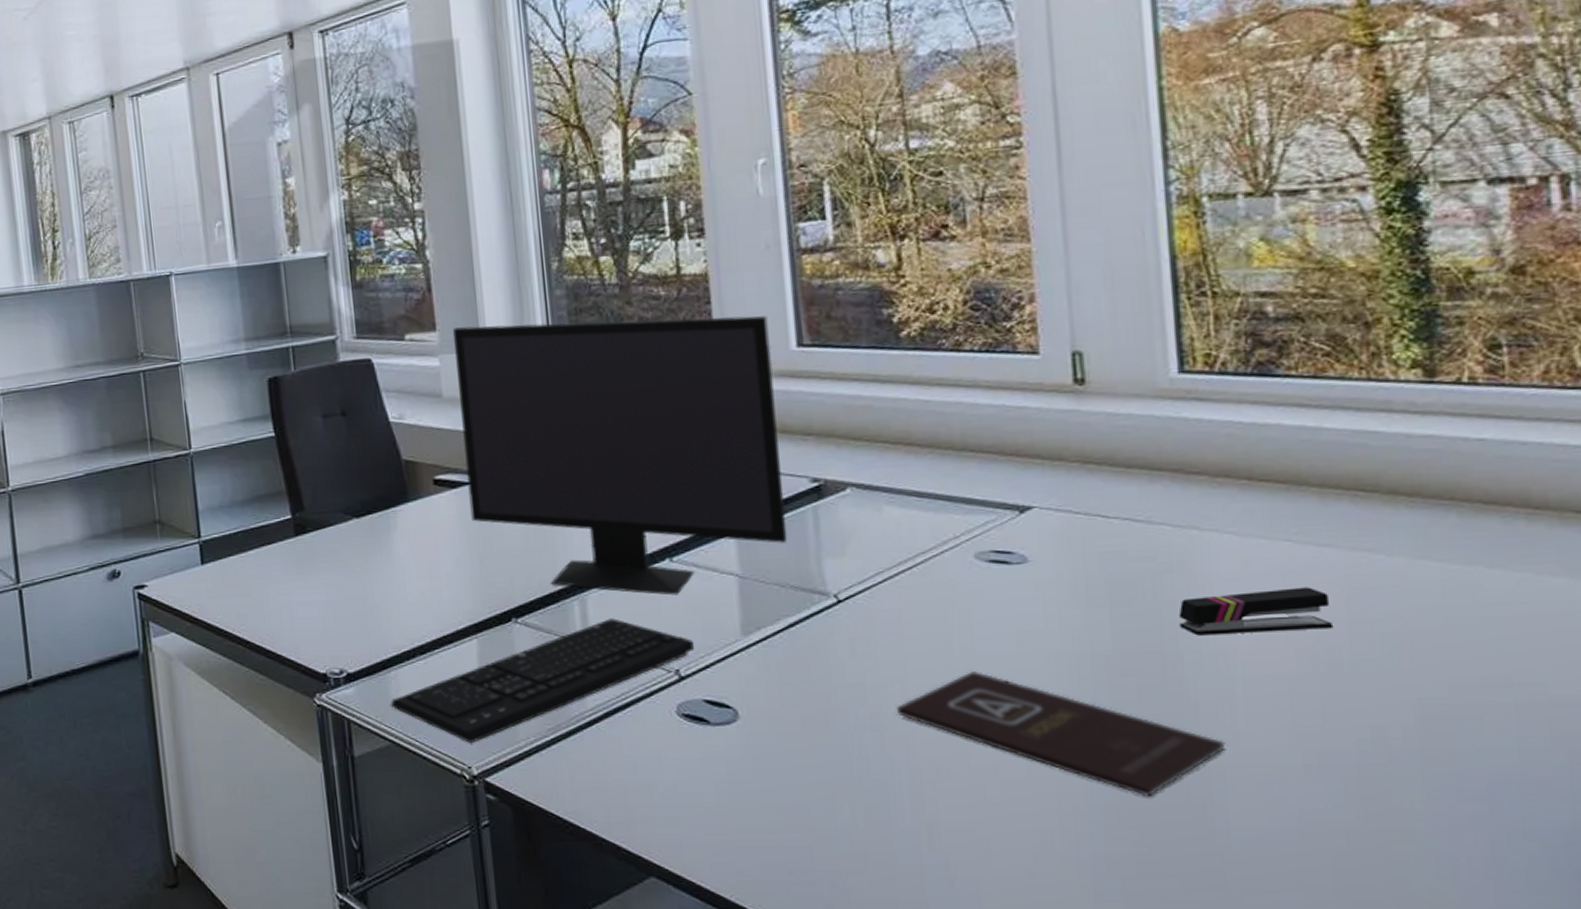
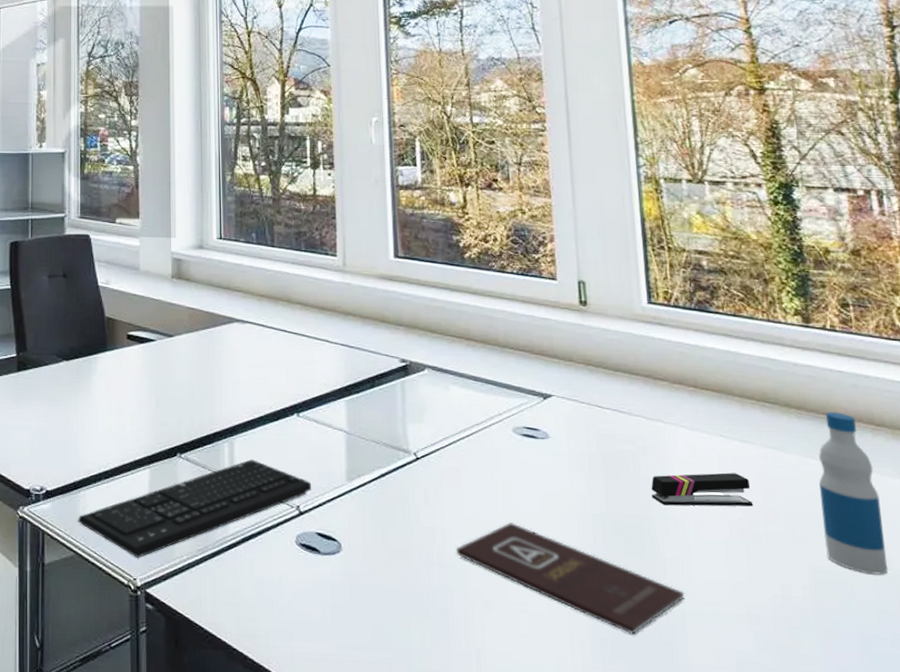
monitor: present [453,316,788,596] -> none [151,217,383,444]
bottle: none [1438,495,1538,704] -> present [819,412,887,575]

